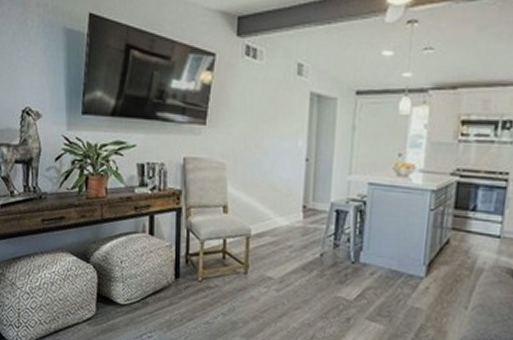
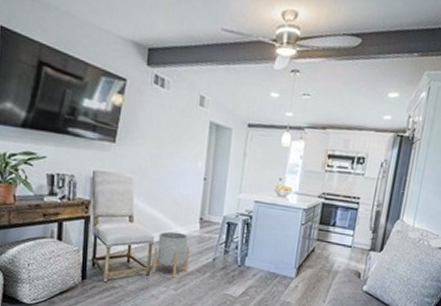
planter: none [251,222,293,277] -> present [153,231,190,278]

